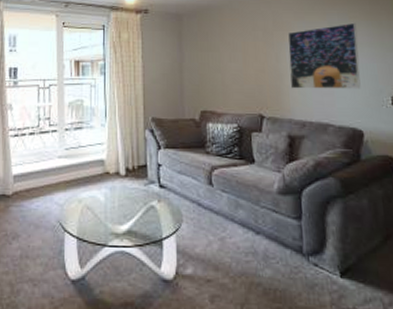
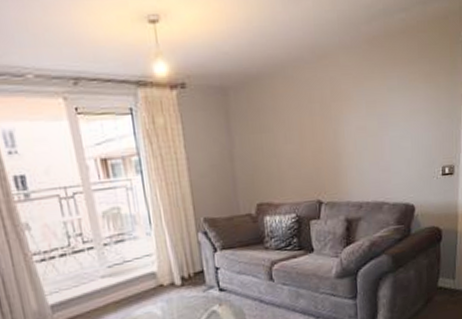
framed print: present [288,22,361,89] -> none [346,86,416,169]

